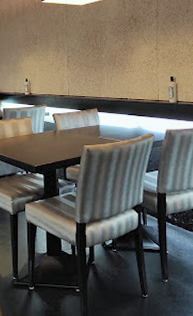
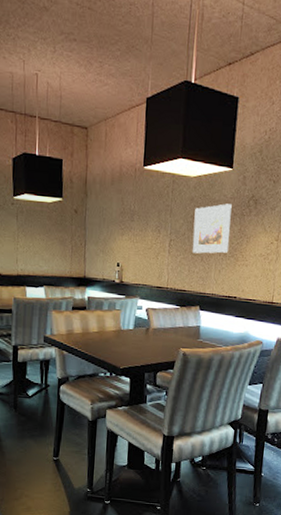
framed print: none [86,24,117,65] -> present [193,203,232,254]

